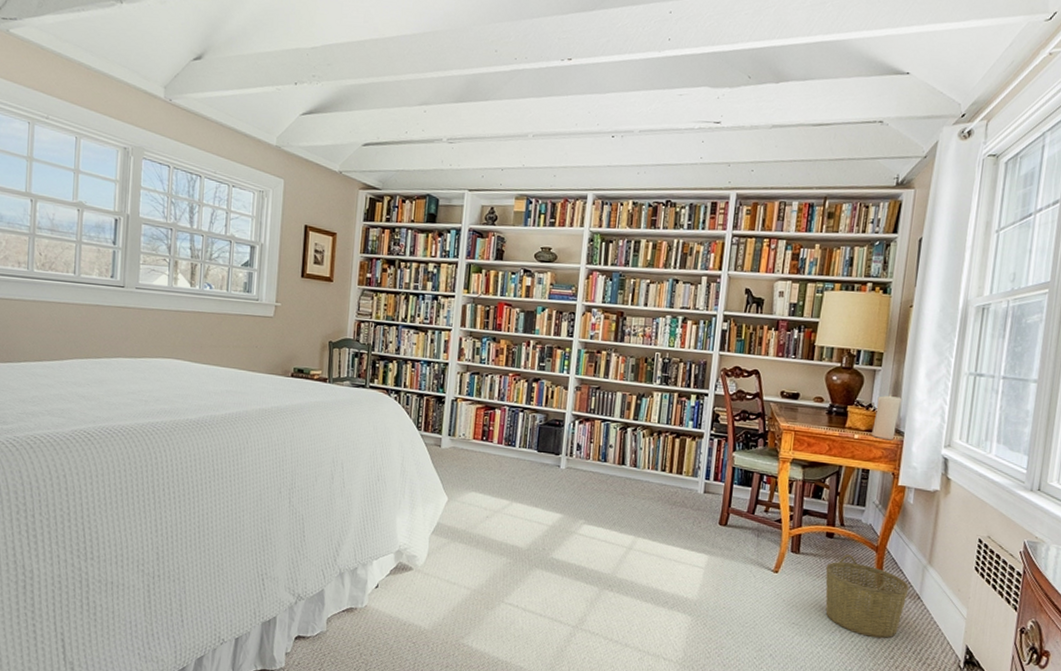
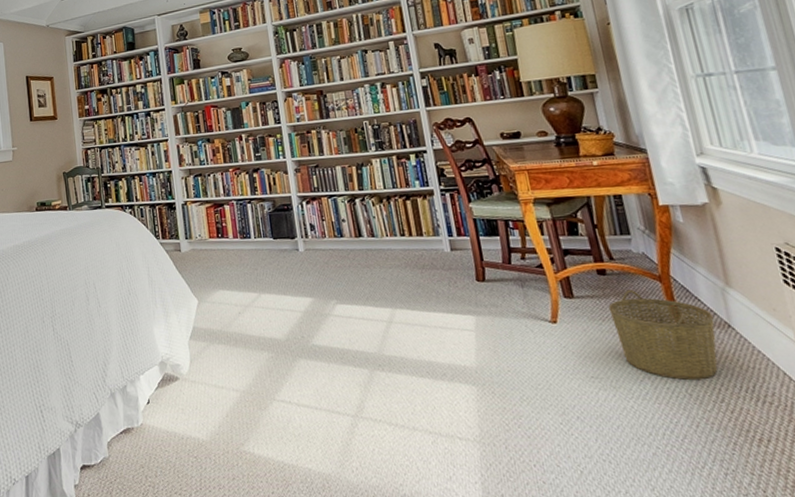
candle: present [871,394,901,441] -> none [604,113,638,161]

